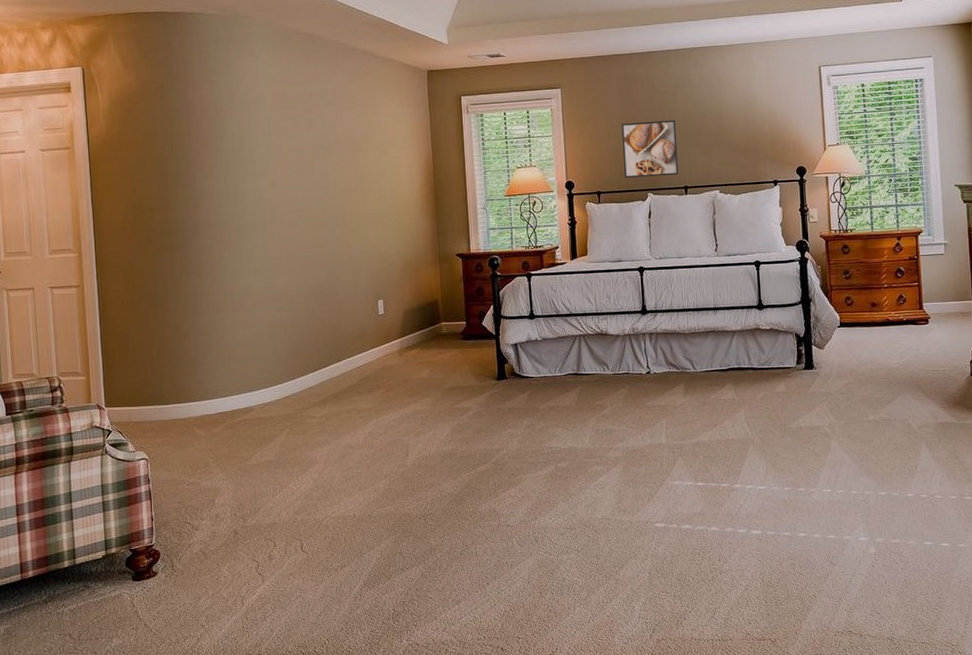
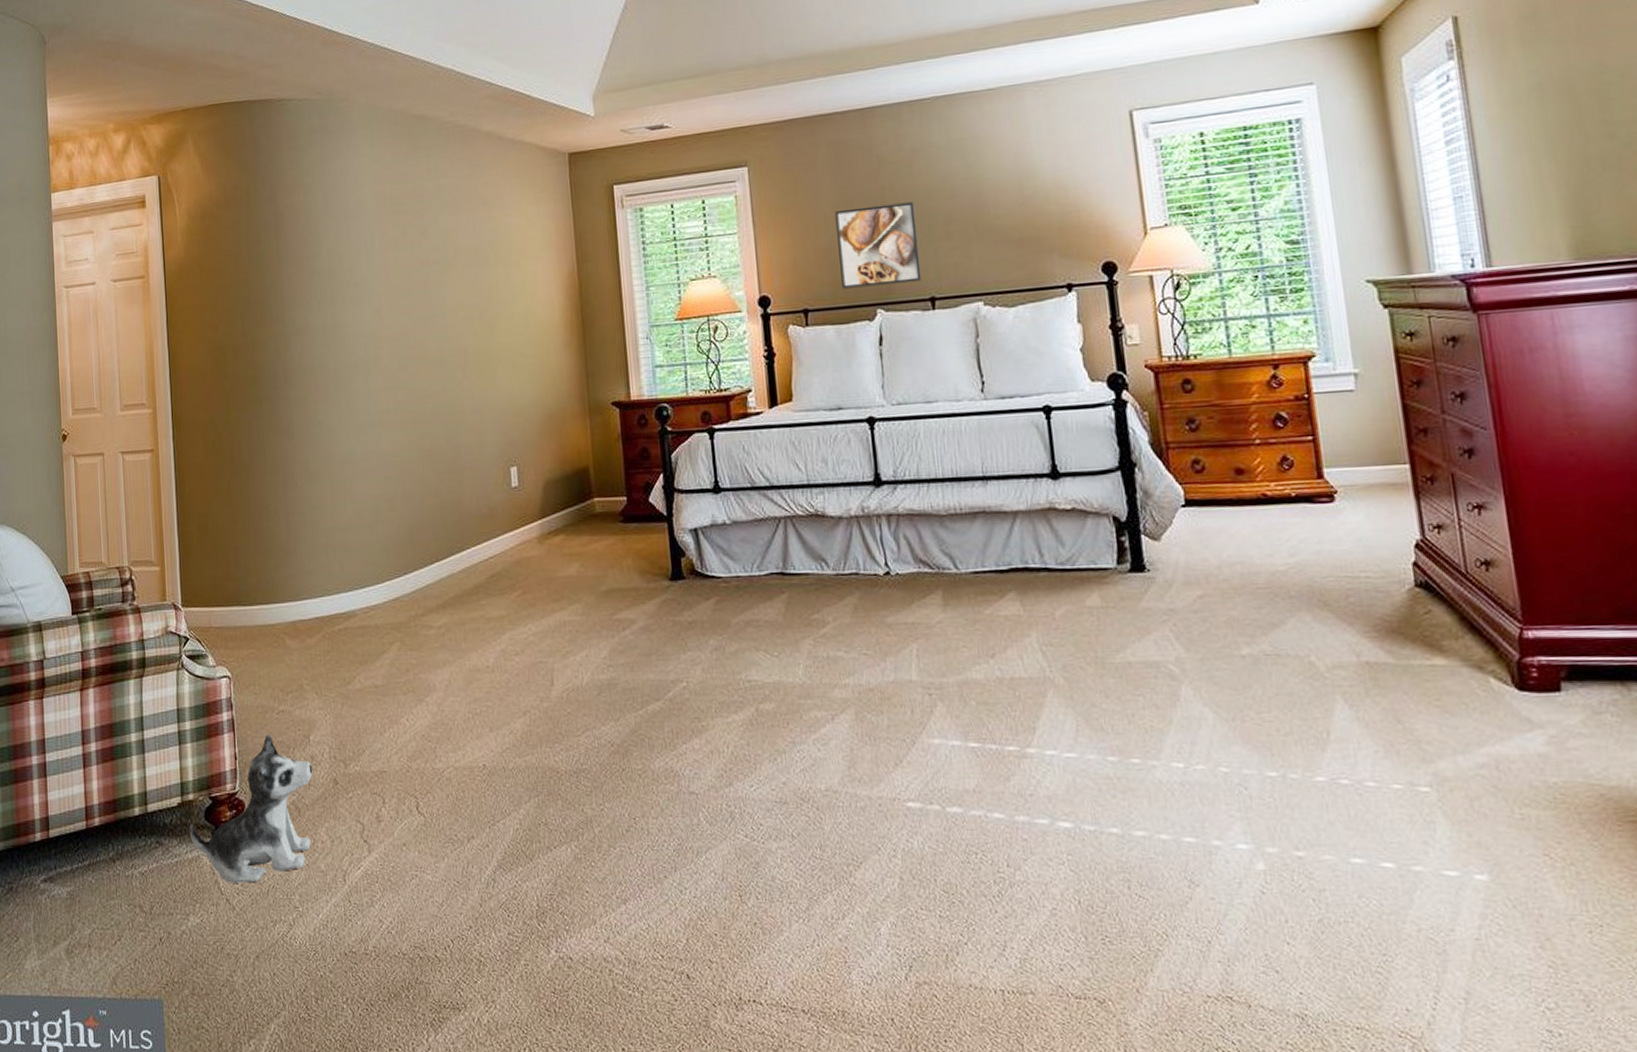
plush toy: none [112,500,217,612] -> present [189,733,313,883]

